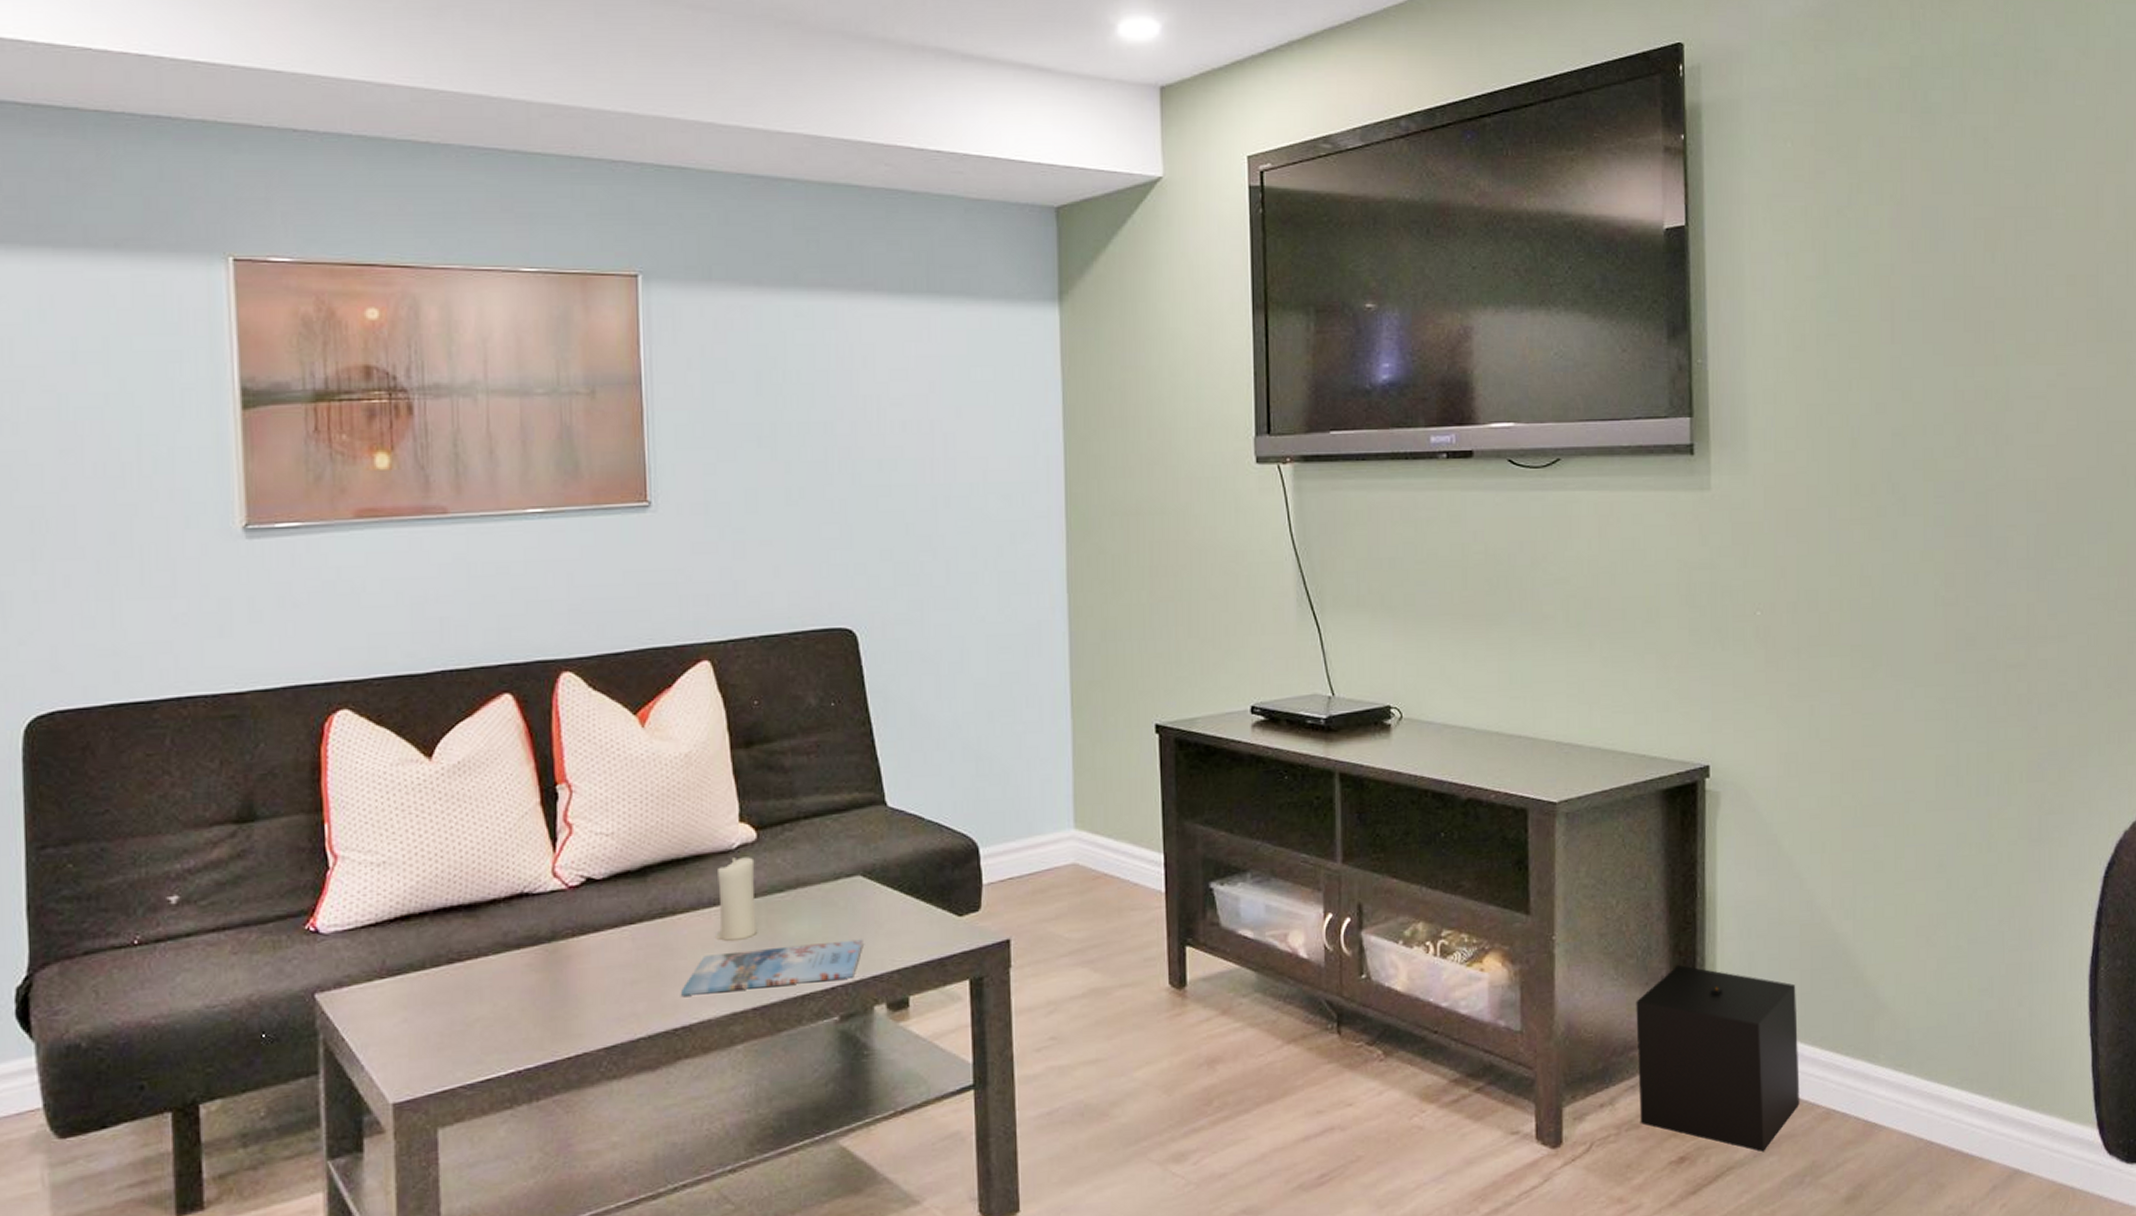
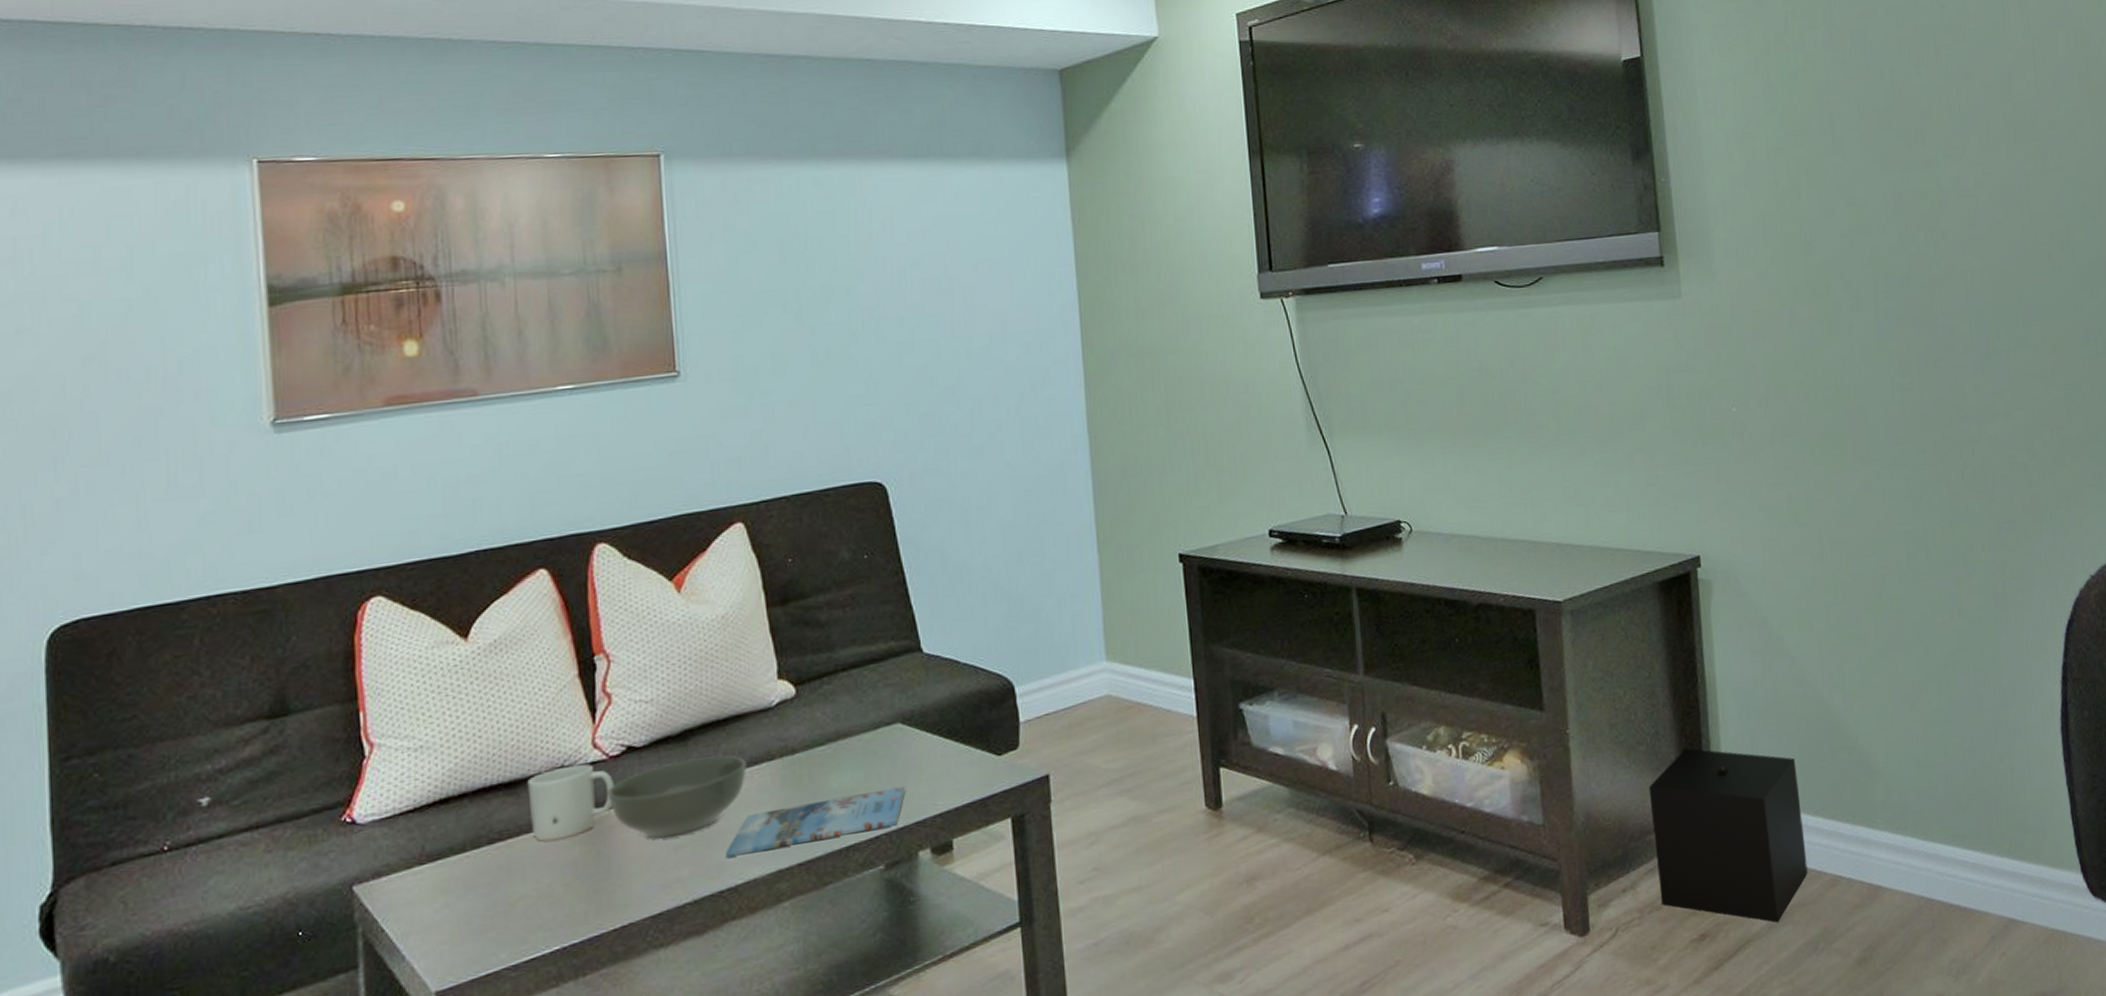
mug: none [487,891,572,967] -> present [527,764,614,843]
bowl: none [565,894,705,973] -> present [607,755,747,839]
candle: present [716,857,757,942] -> none [758,713,799,799]

